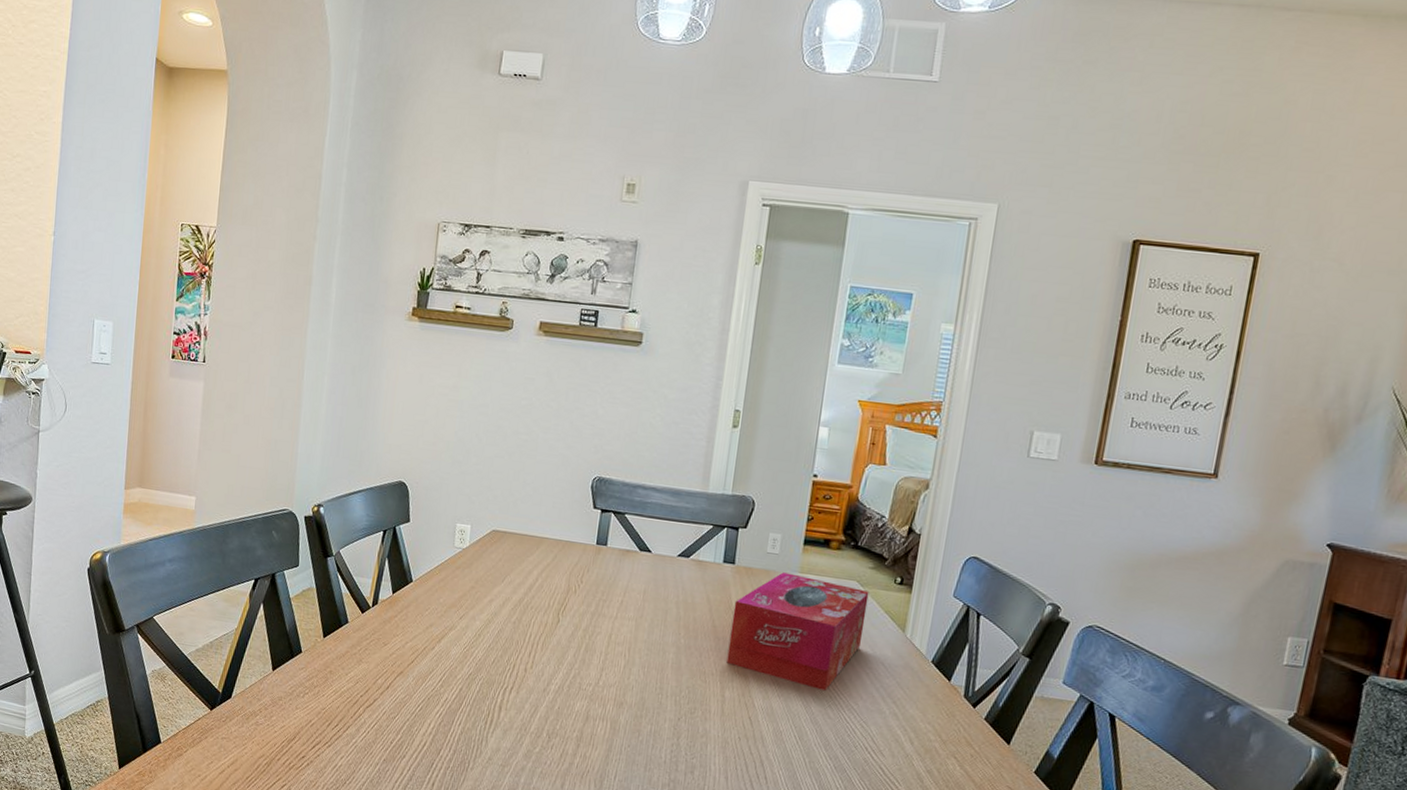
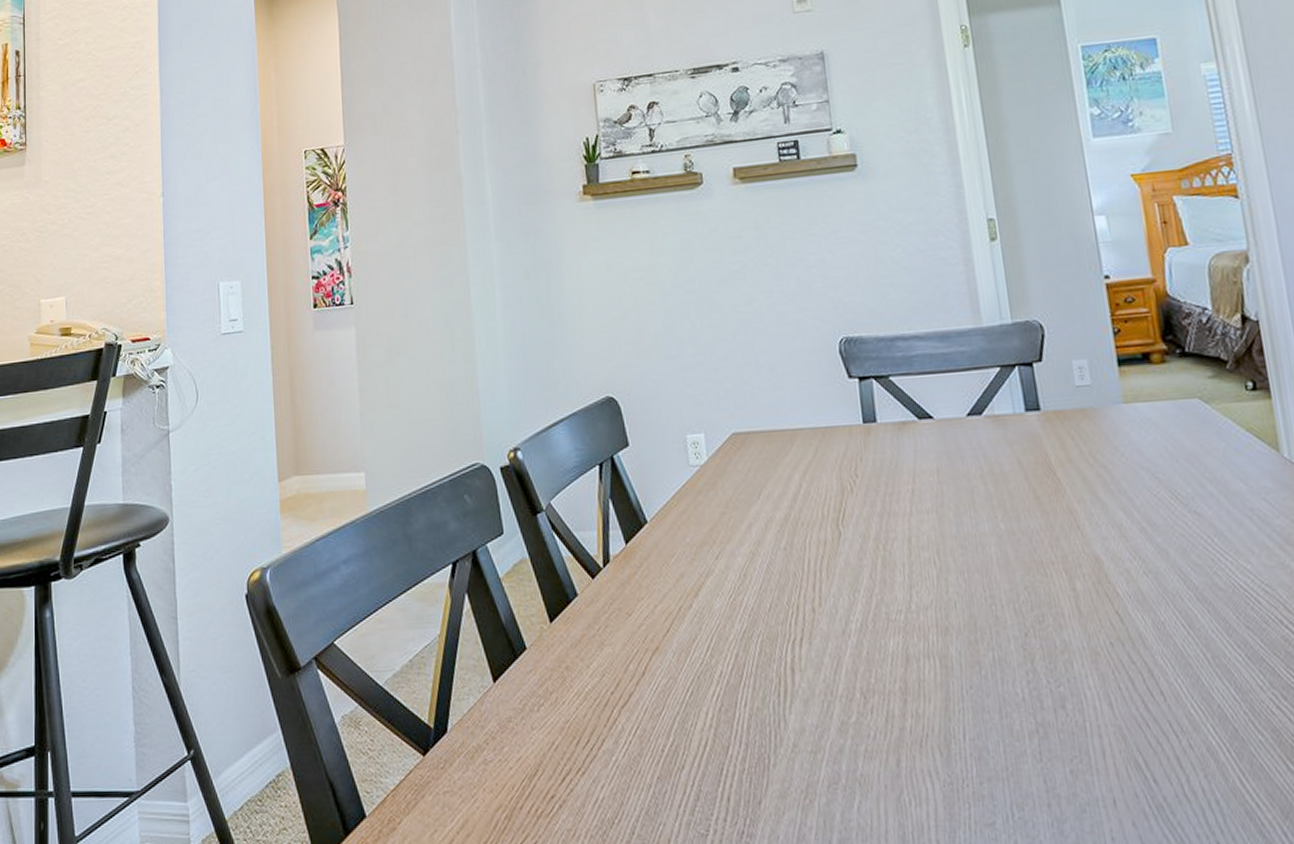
tissue box: present [726,572,869,691] -> none [1054,406,1230,554]

